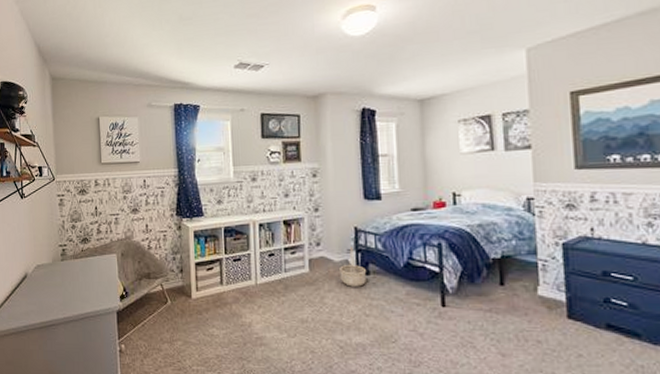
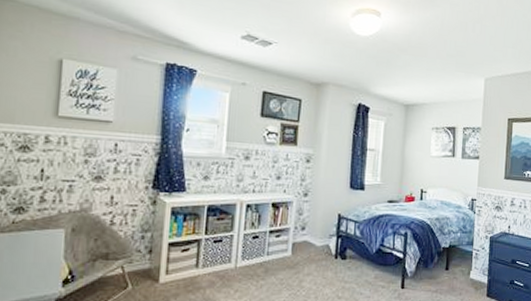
basket: present [340,246,366,287] -> none [320,232,343,271]

